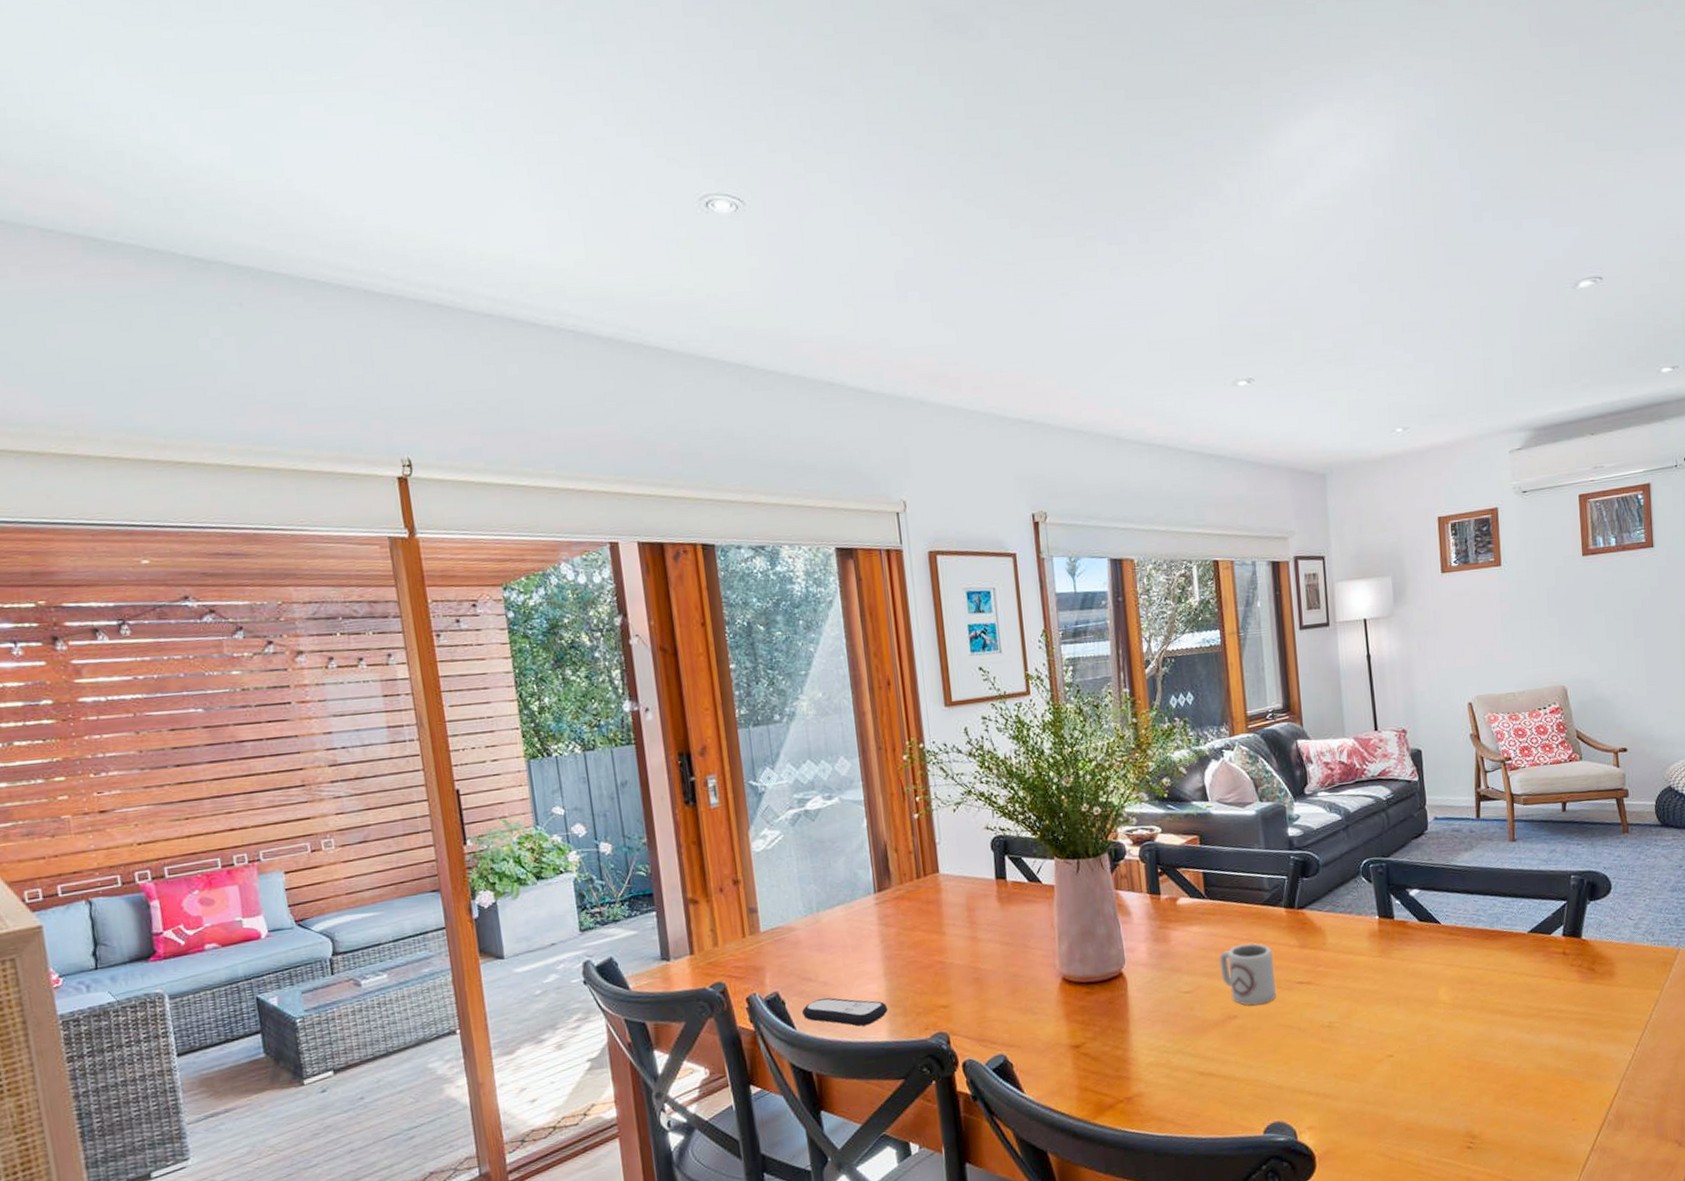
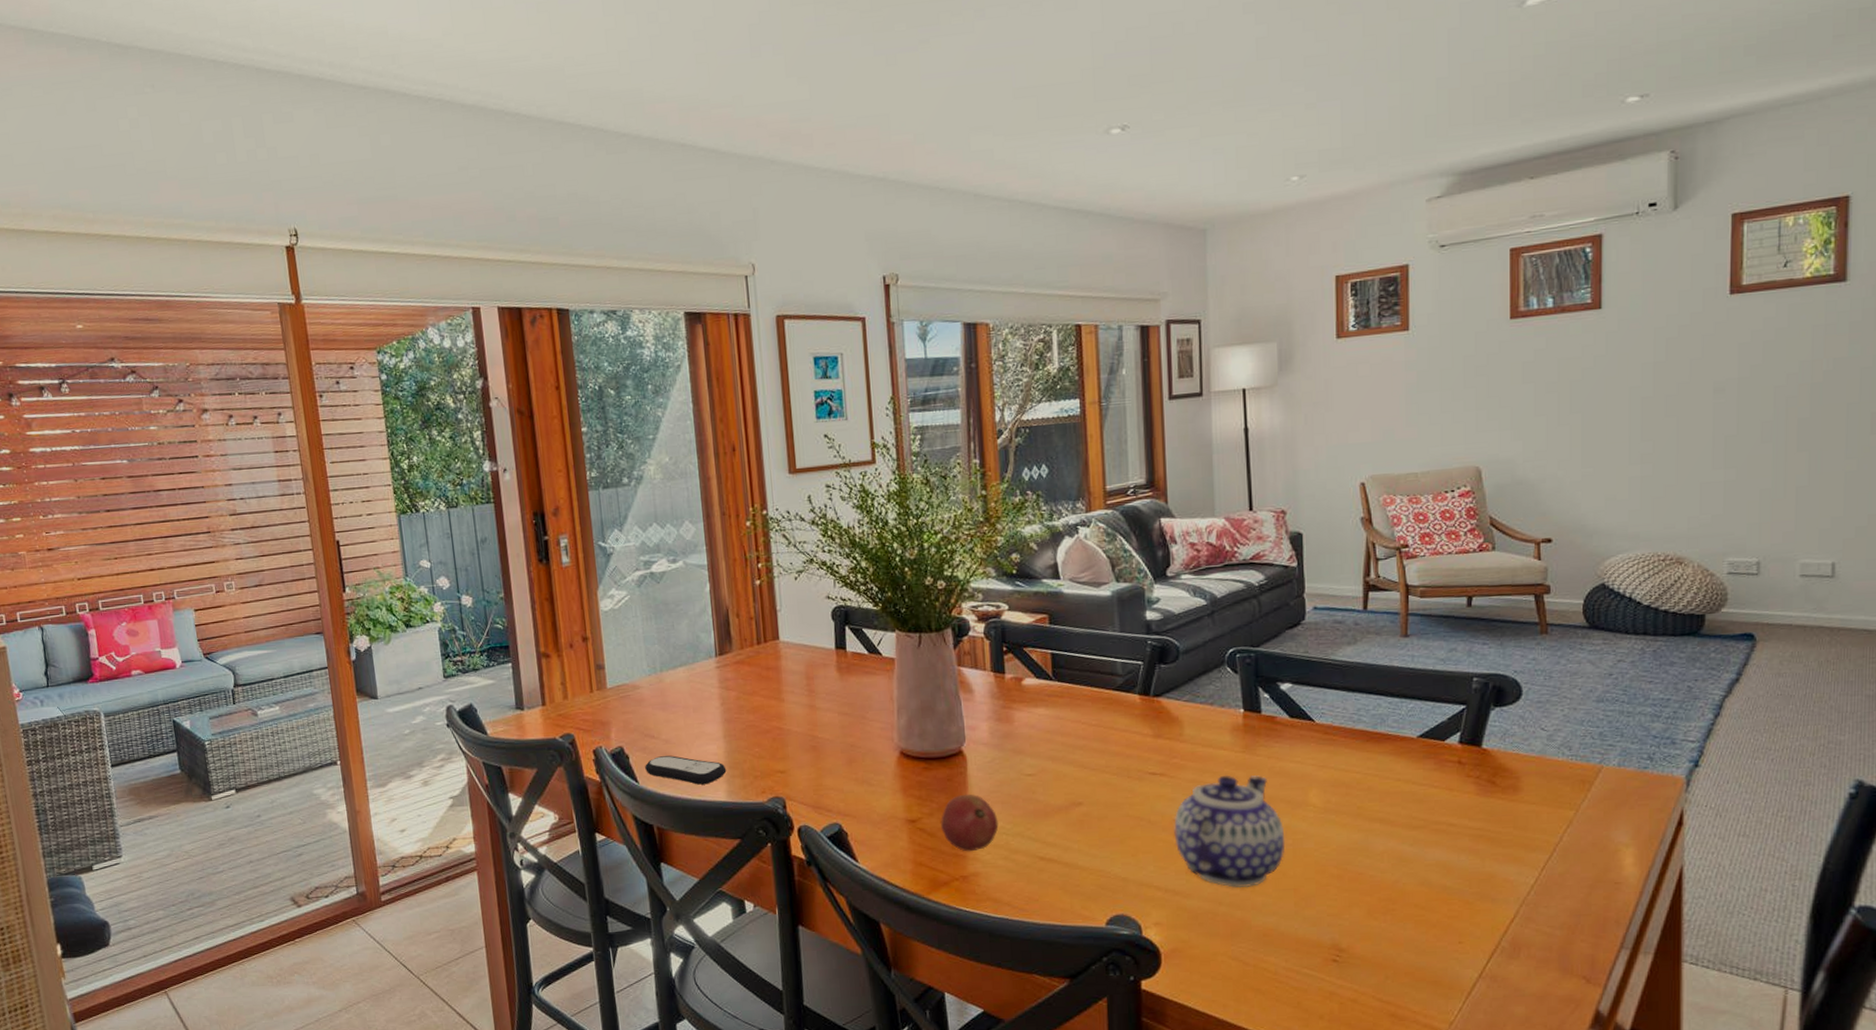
fruit: none [1103,1015,1160,1073] -> present [940,794,999,852]
cup: present [1219,943,1277,1006] -> none [1065,729,1126,794]
teapot: none [1321,977,1421,1087] -> present [1174,775,1285,889]

